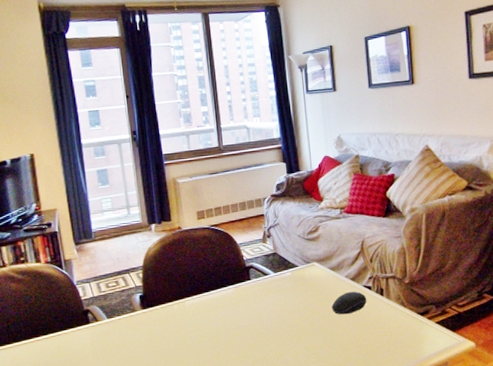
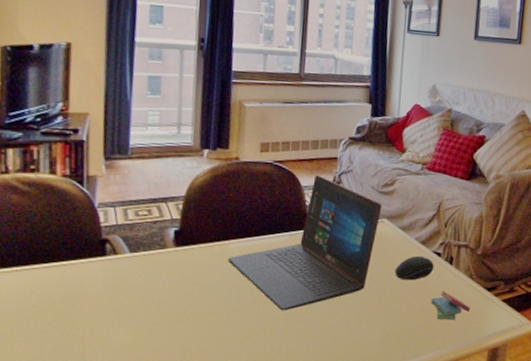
laptop: none [187,232,311,354] -> present [228,175,382,311]
sticky notes: none [369,319,408,347] -> present [431,290,471,320]

